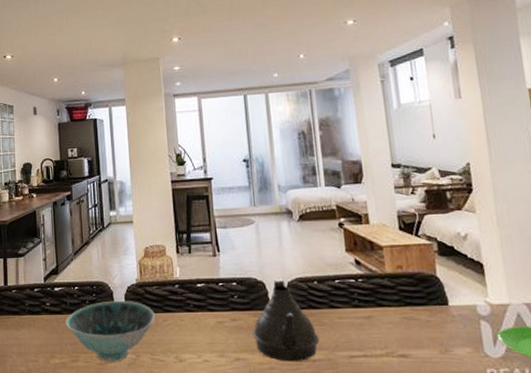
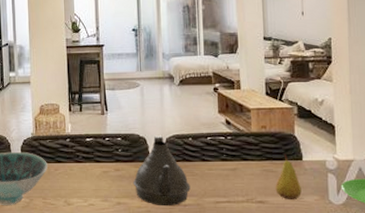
fruit: none [418,297,451,352] -> present [275,153,302,199]

